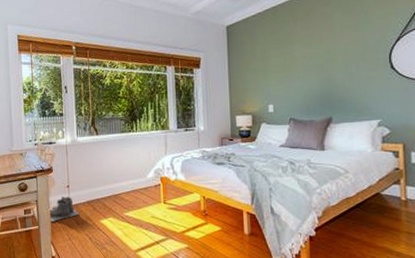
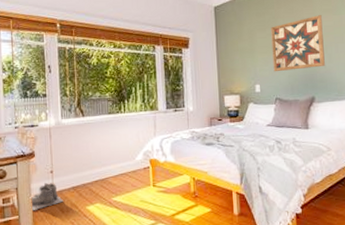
wall art: none [286,32,344,92] -> present [271,15,325,72]

